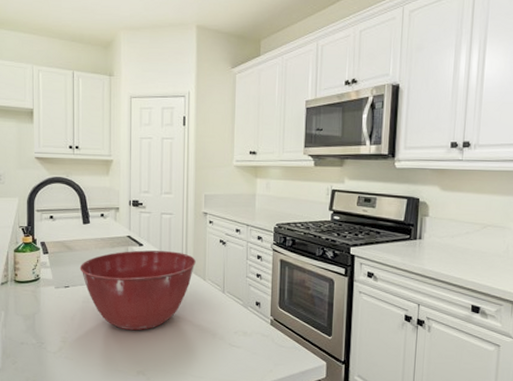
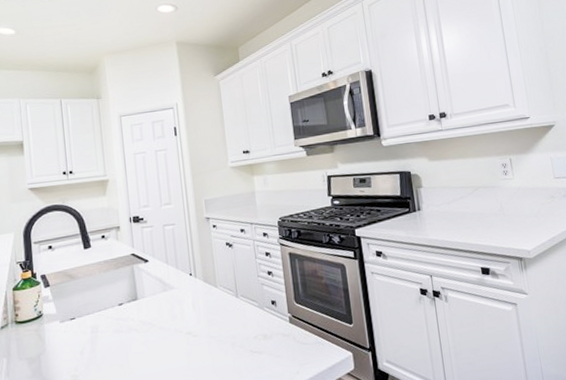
mixing bowl: present [80,250,196,331] -> none [84,262,205,356]

